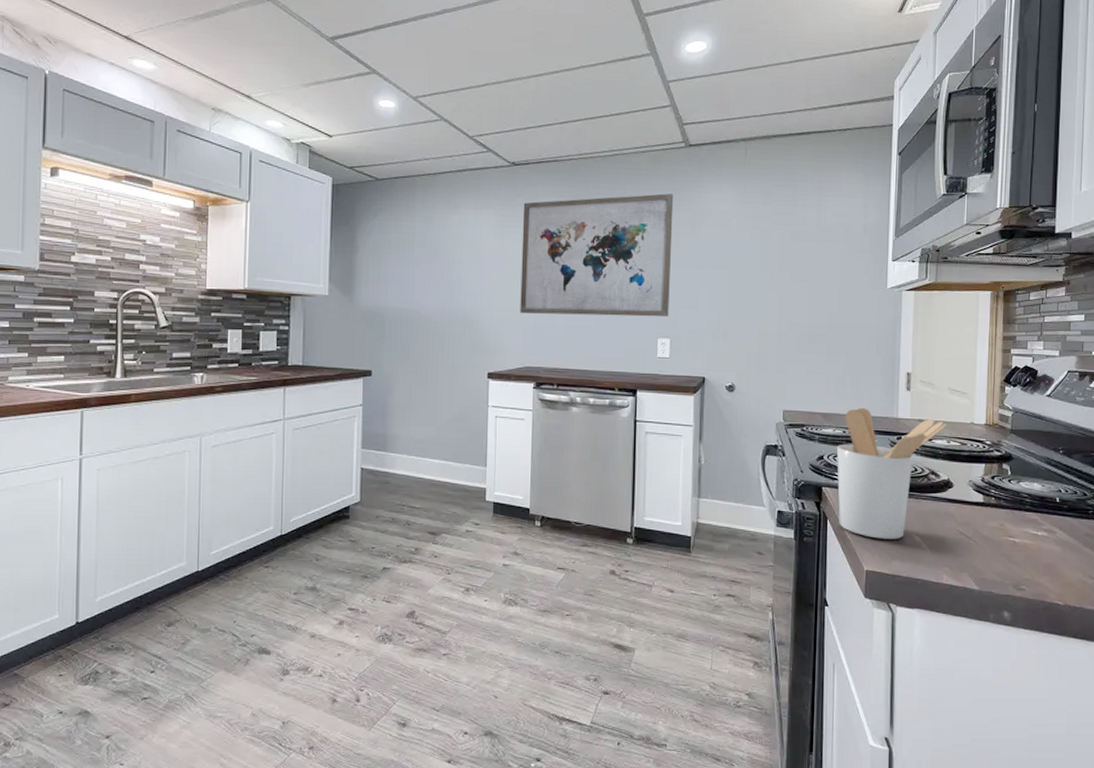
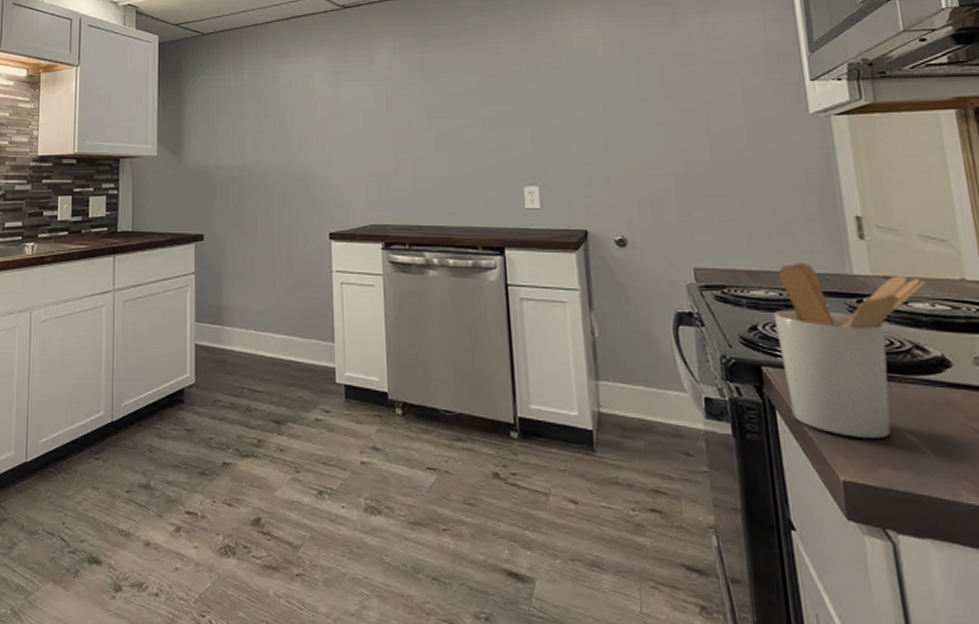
wall art: present [520,193,674,317] -> none [357,24,534,165]

